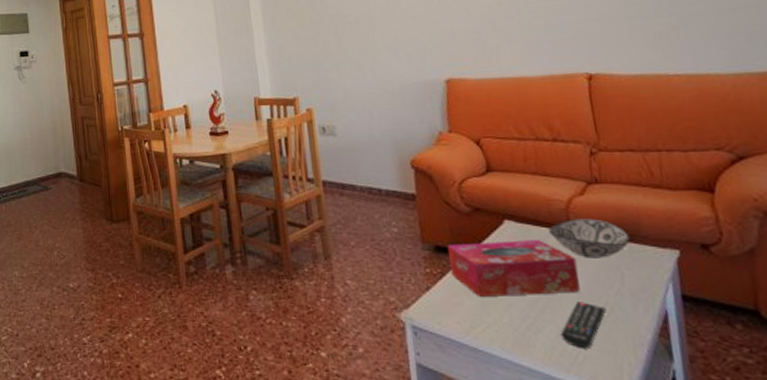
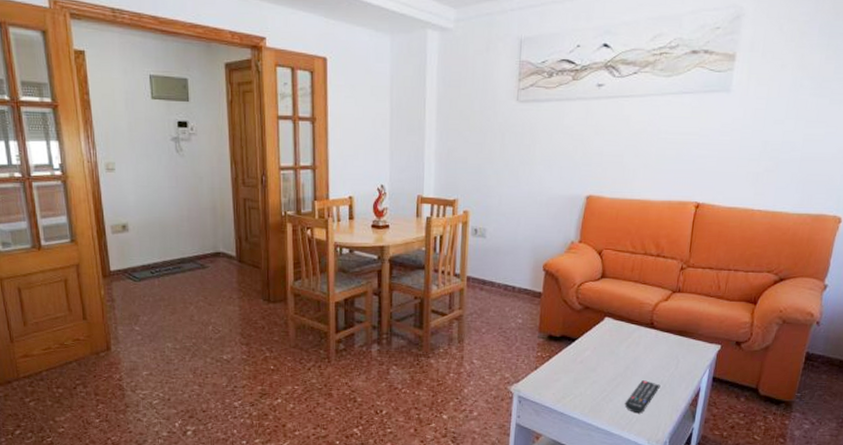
tissue box: present [447,240,580,298] -> none [556,333,650,376]
decorative bowl: present [549,219,631,258] -> none [636,319,691,349]

